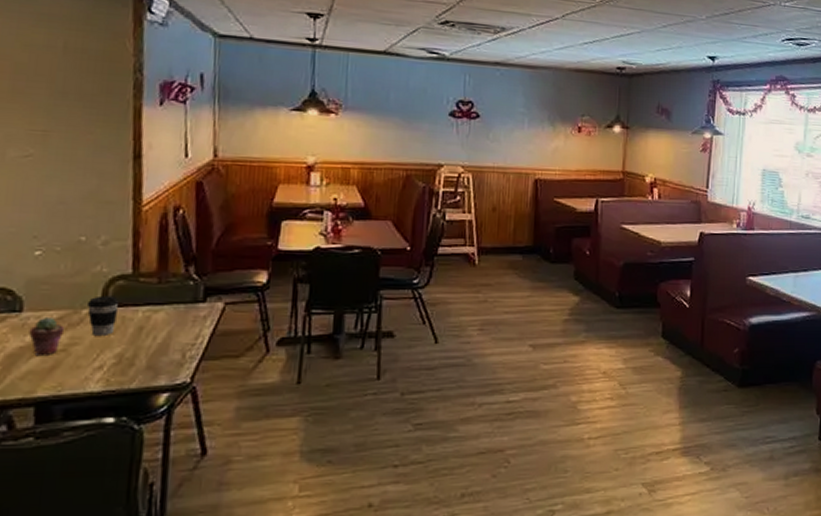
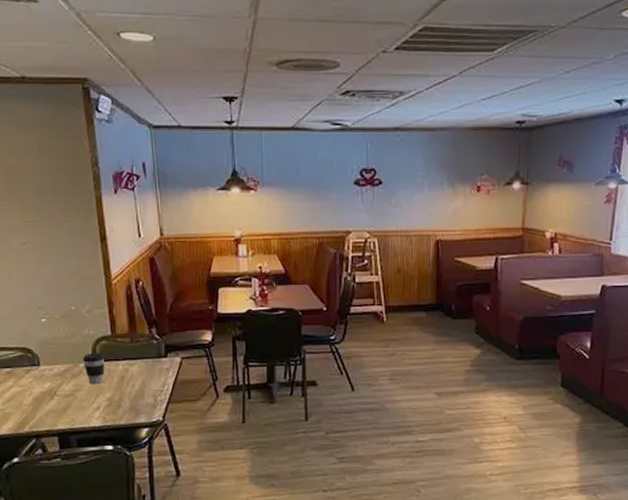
potted succulent: present [28,316,65,355] -> none [46,369,70,398]

